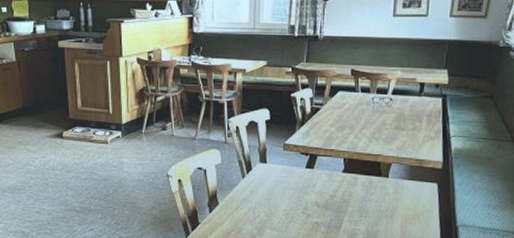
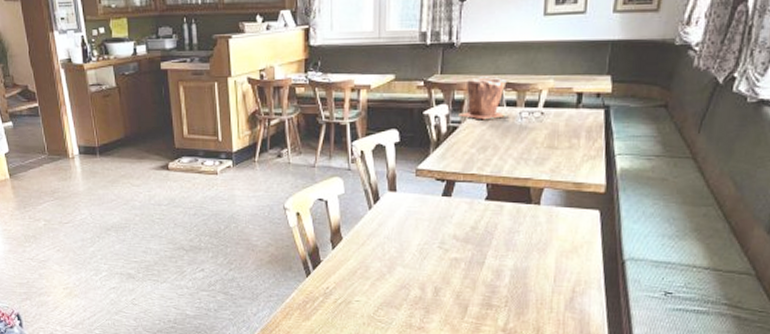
plant pot: none [321,66,363,104] -> present [459,77,509,120]

